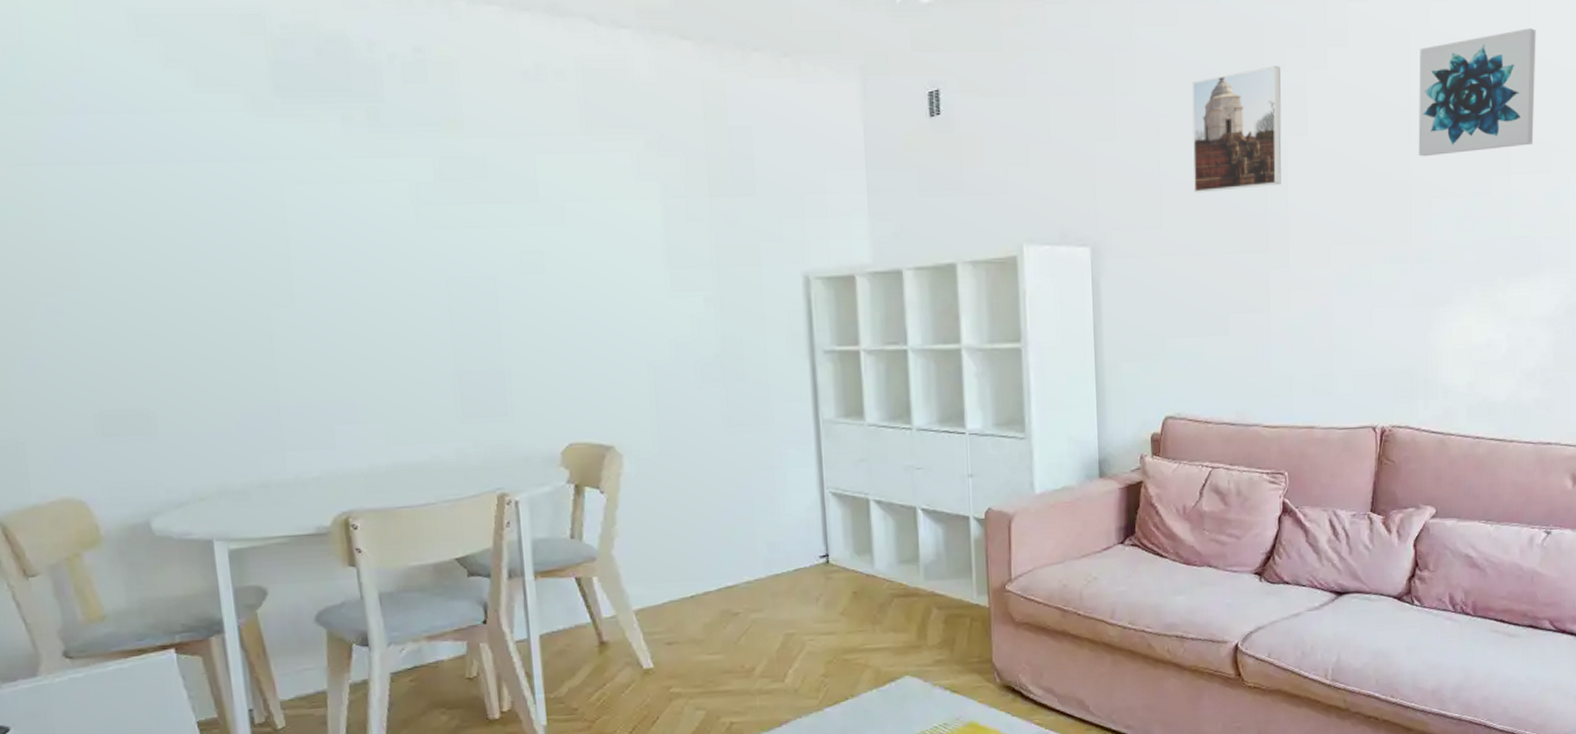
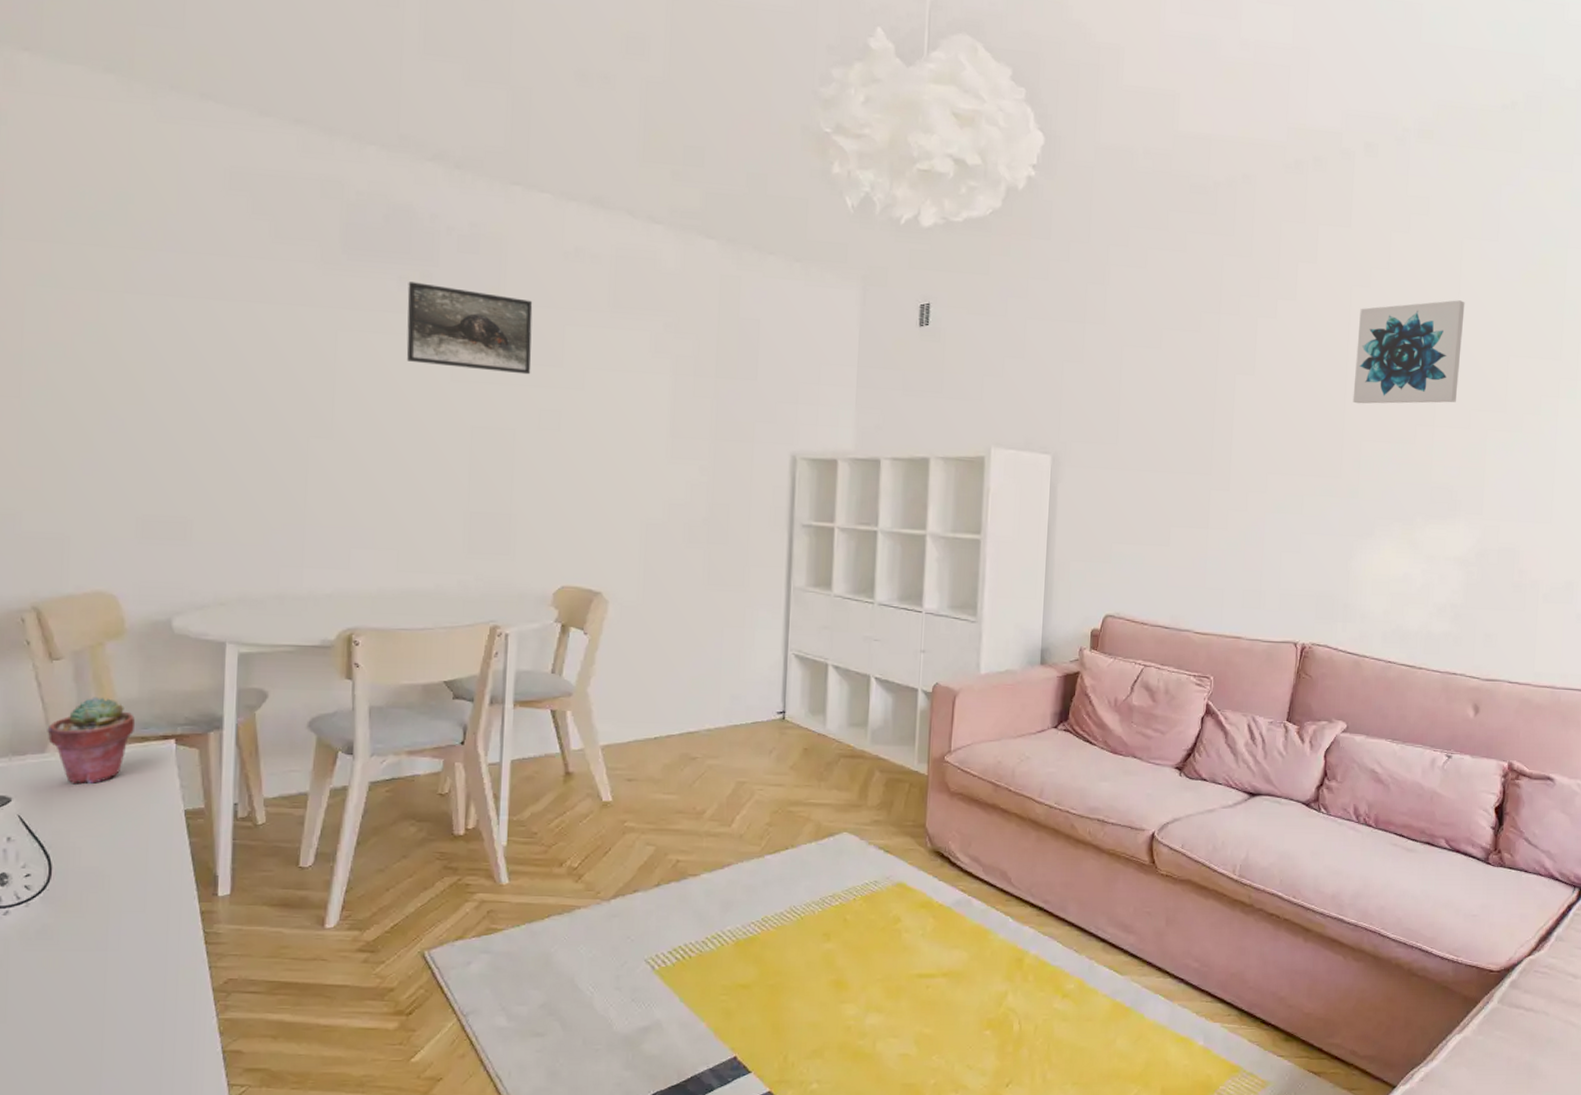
potted succulent: none [34,611,130,707] -> present [47,696,136,785]
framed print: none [353,121,504,214] -> present [406,282,533,375]
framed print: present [1191,66,1282,193] -> none [1148,311,1235,417]

